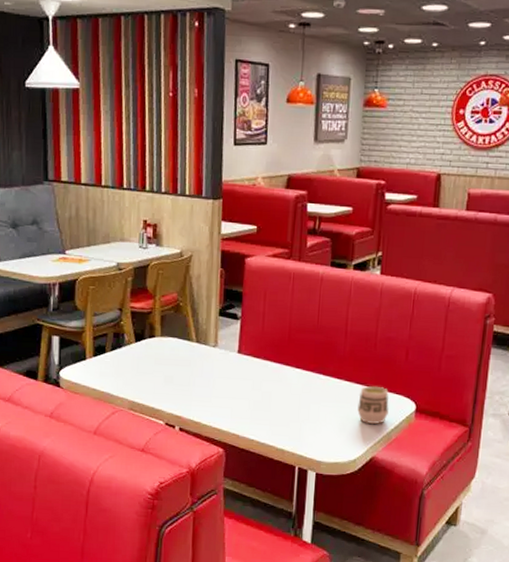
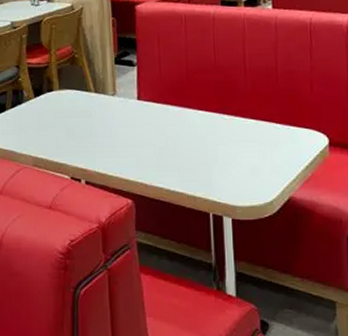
cup: present [357,385,390,424] -> none [266,121,301,162]

